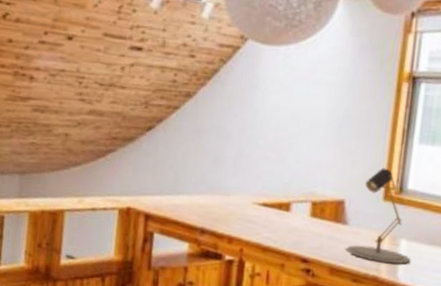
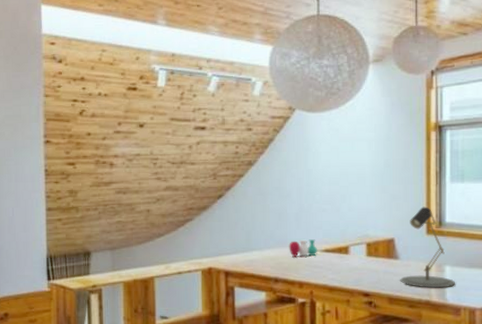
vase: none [221,188,255,209] -> present [289,239,318,258]

